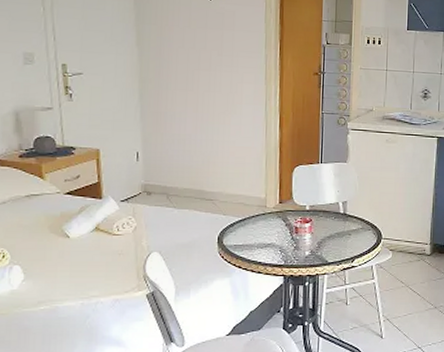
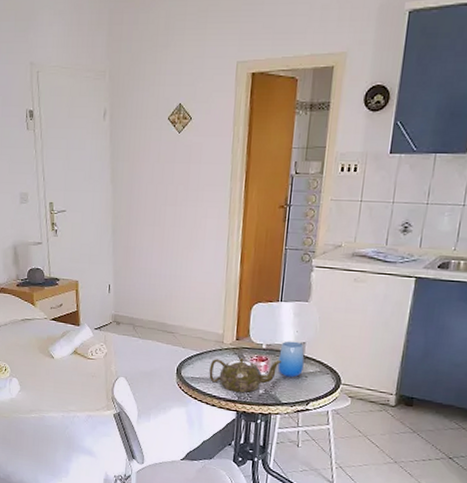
teapot: none [253,220,325,257] -> present [209,357,281,393]
cup: none [322,201,347,237] -> present [278,341,305,378]

